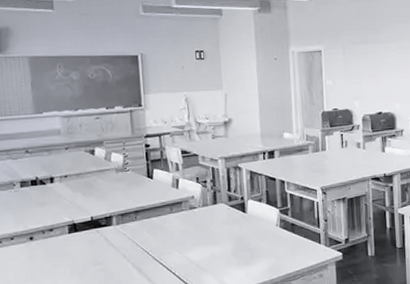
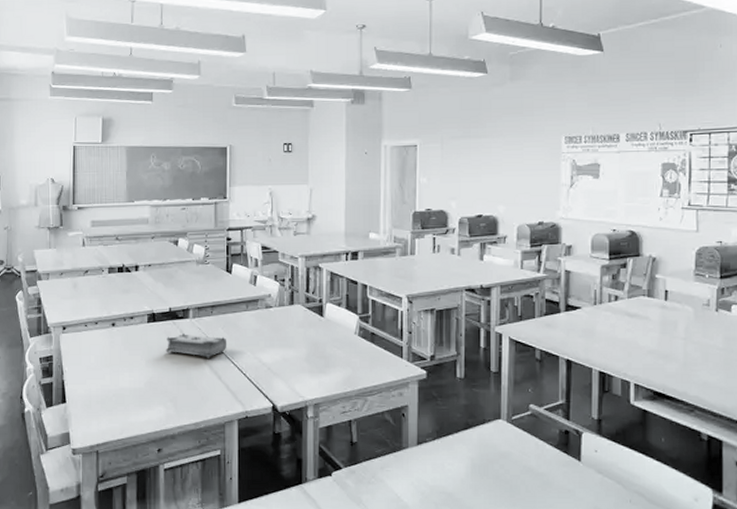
book: none [90,239,154,262] -> present [166,334,227,358]

